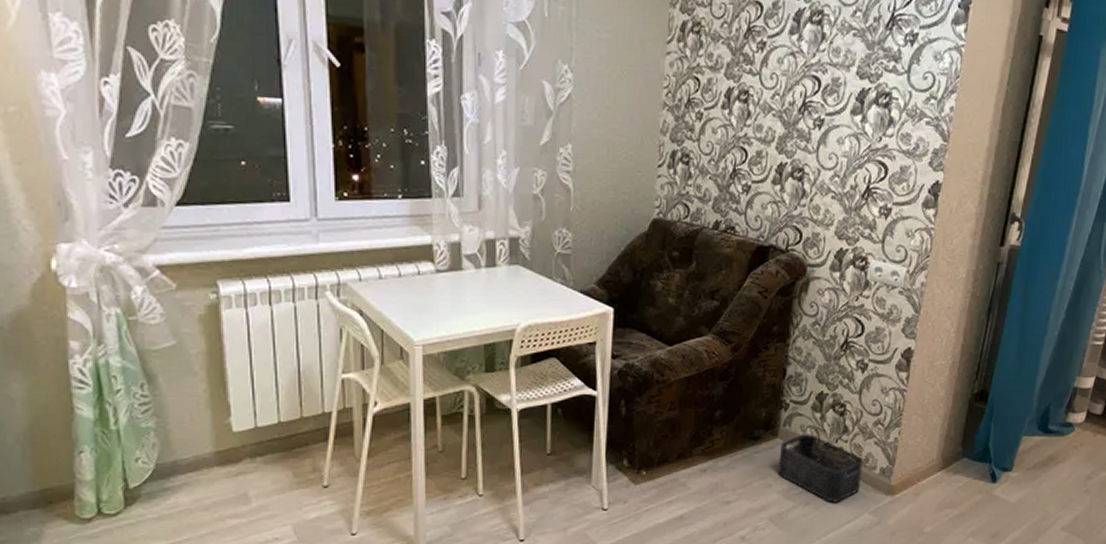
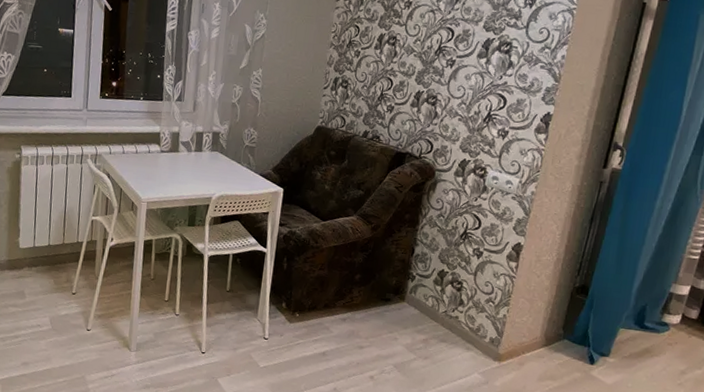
storage bin: present [778,434,863,503] -> none [403,301,475,361]

